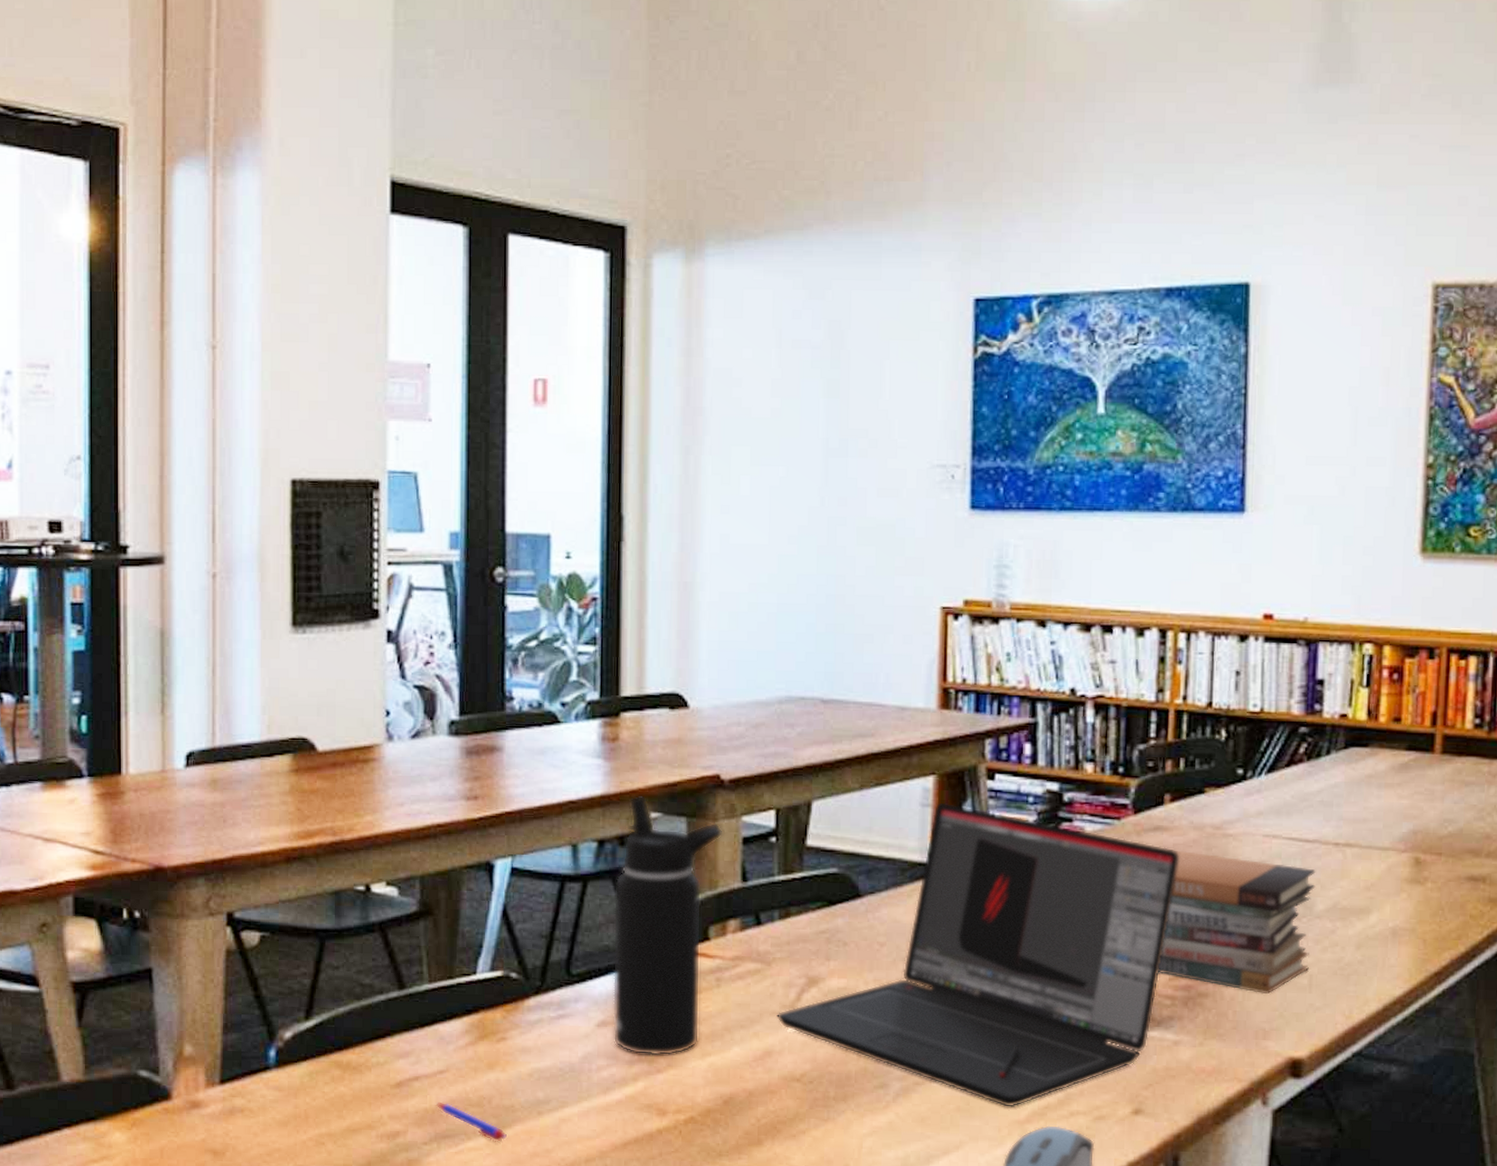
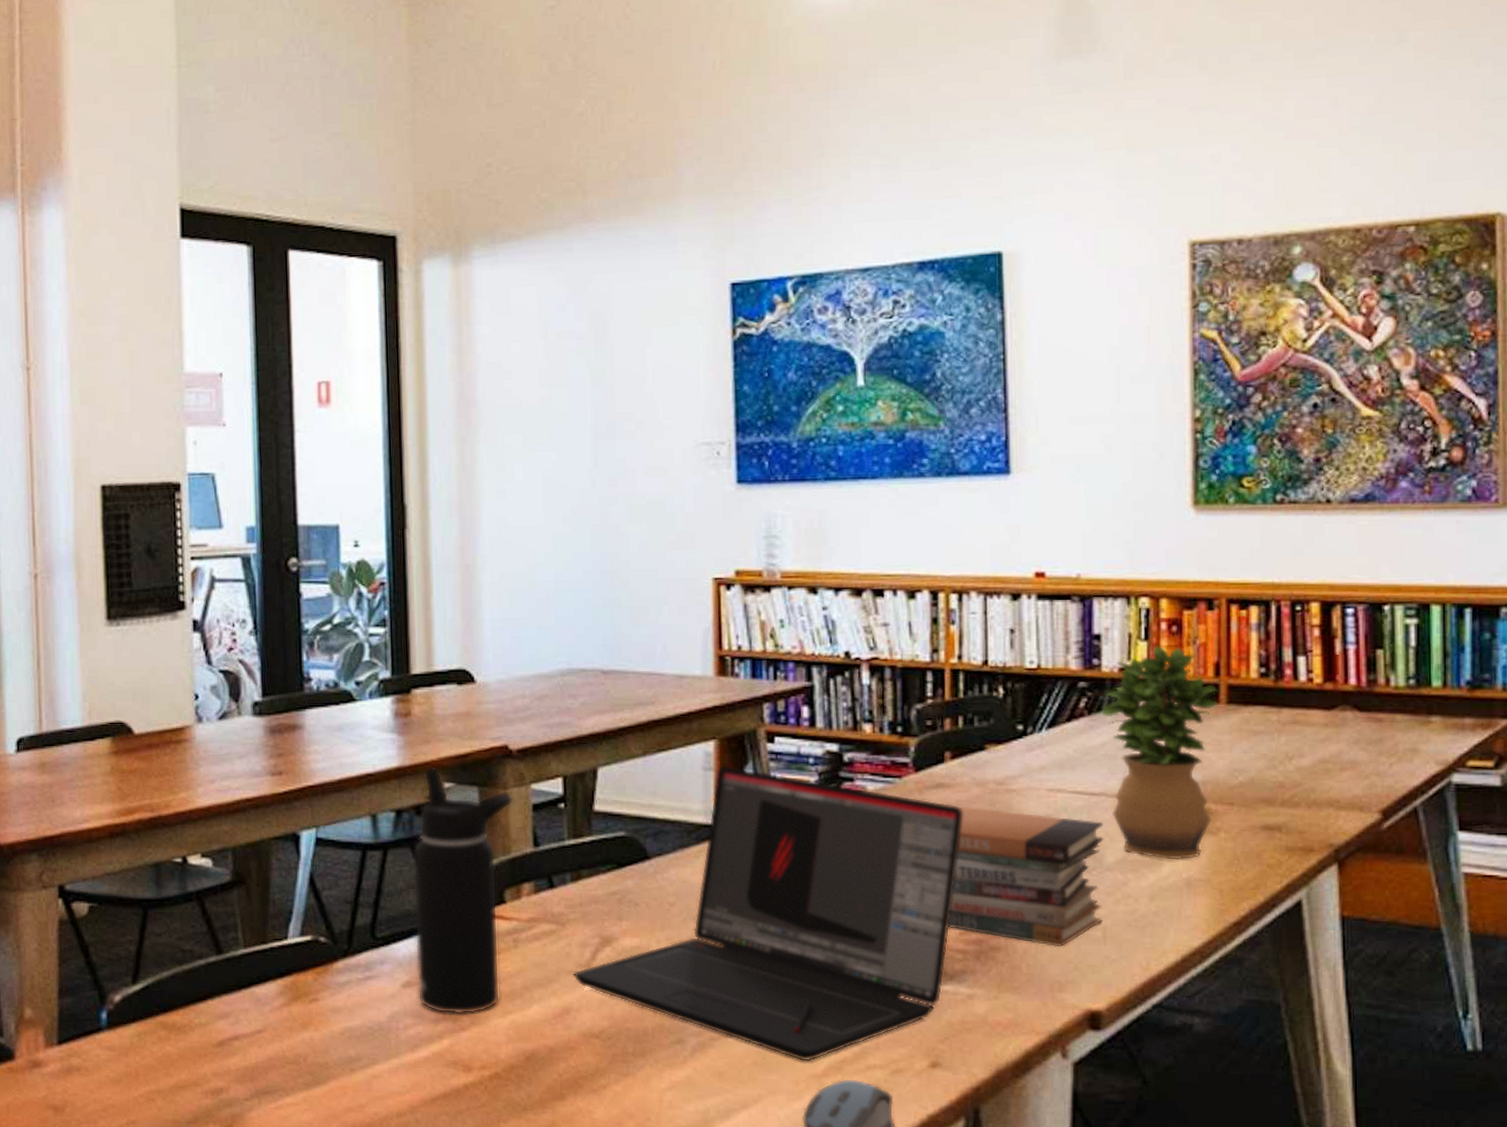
pen: present [437,1102,507,1143] -> none [256,1061,322,1099]
potted plant: none [1319,693,1434,909] -> present [1100,646,1219,860]

